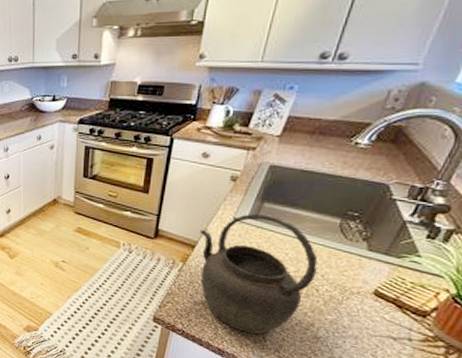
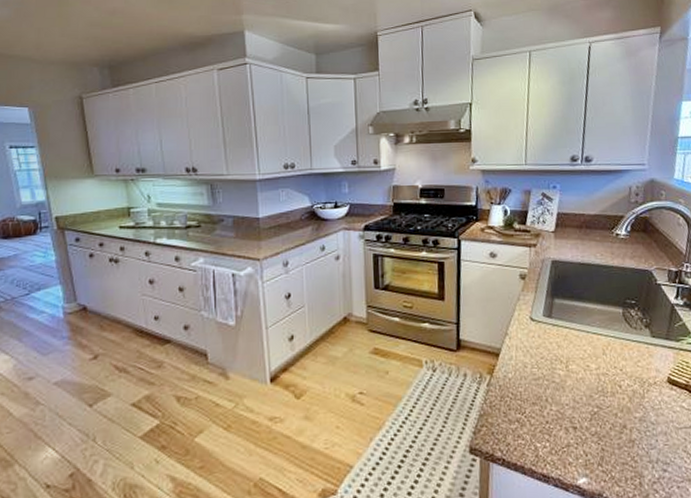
kettle: present [199,213,318,334] -> none [500,310,616,449]

